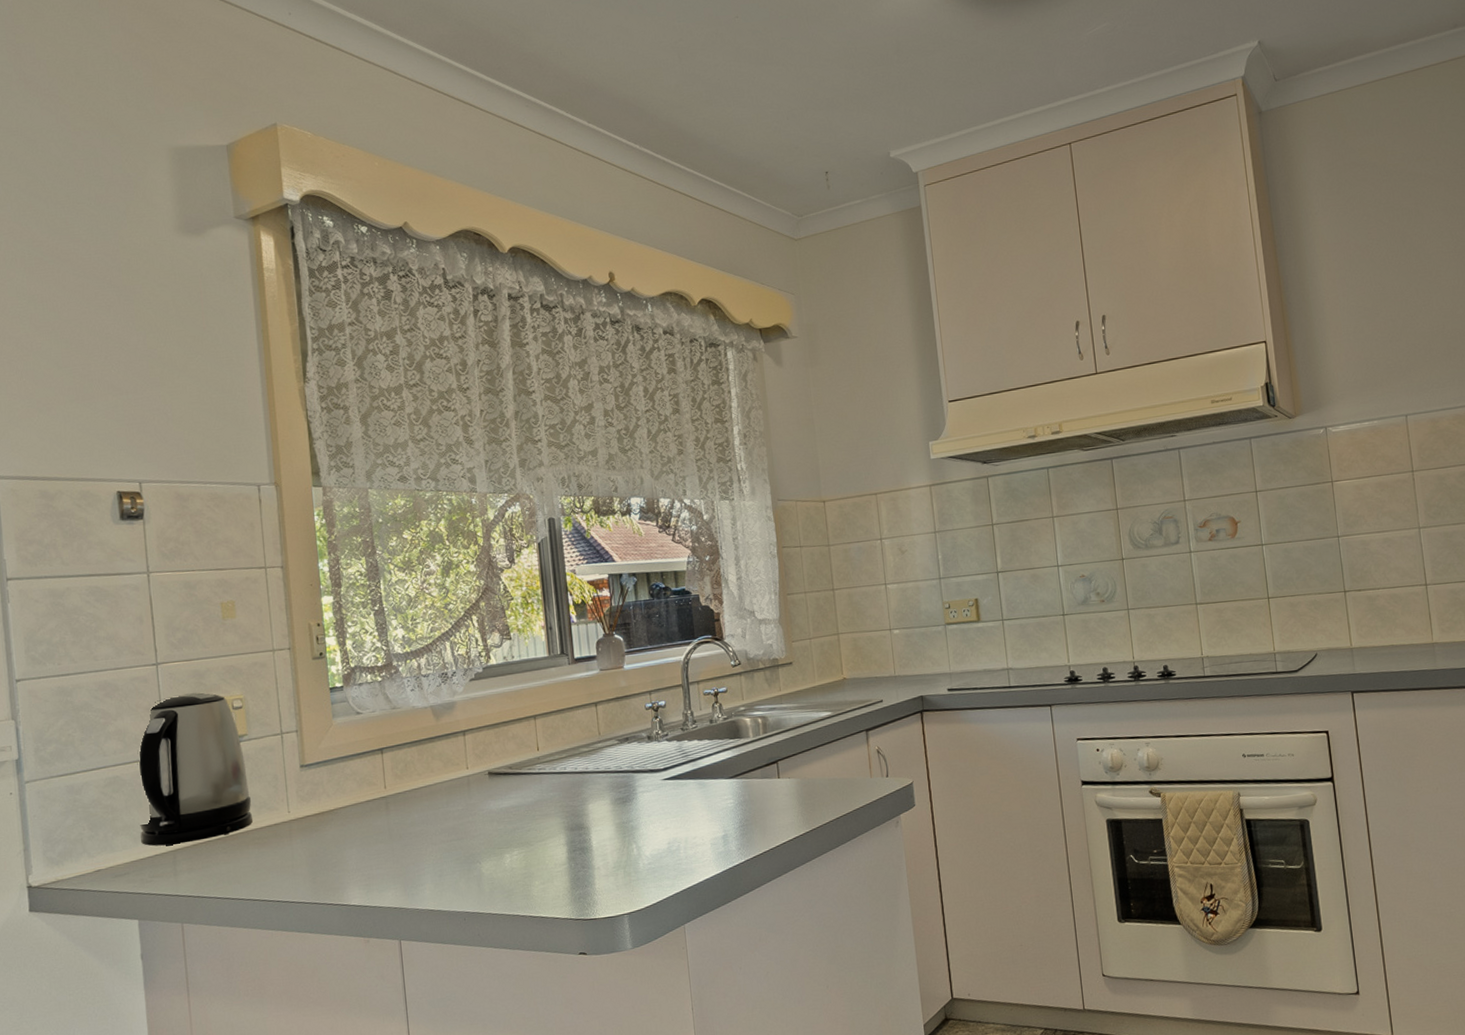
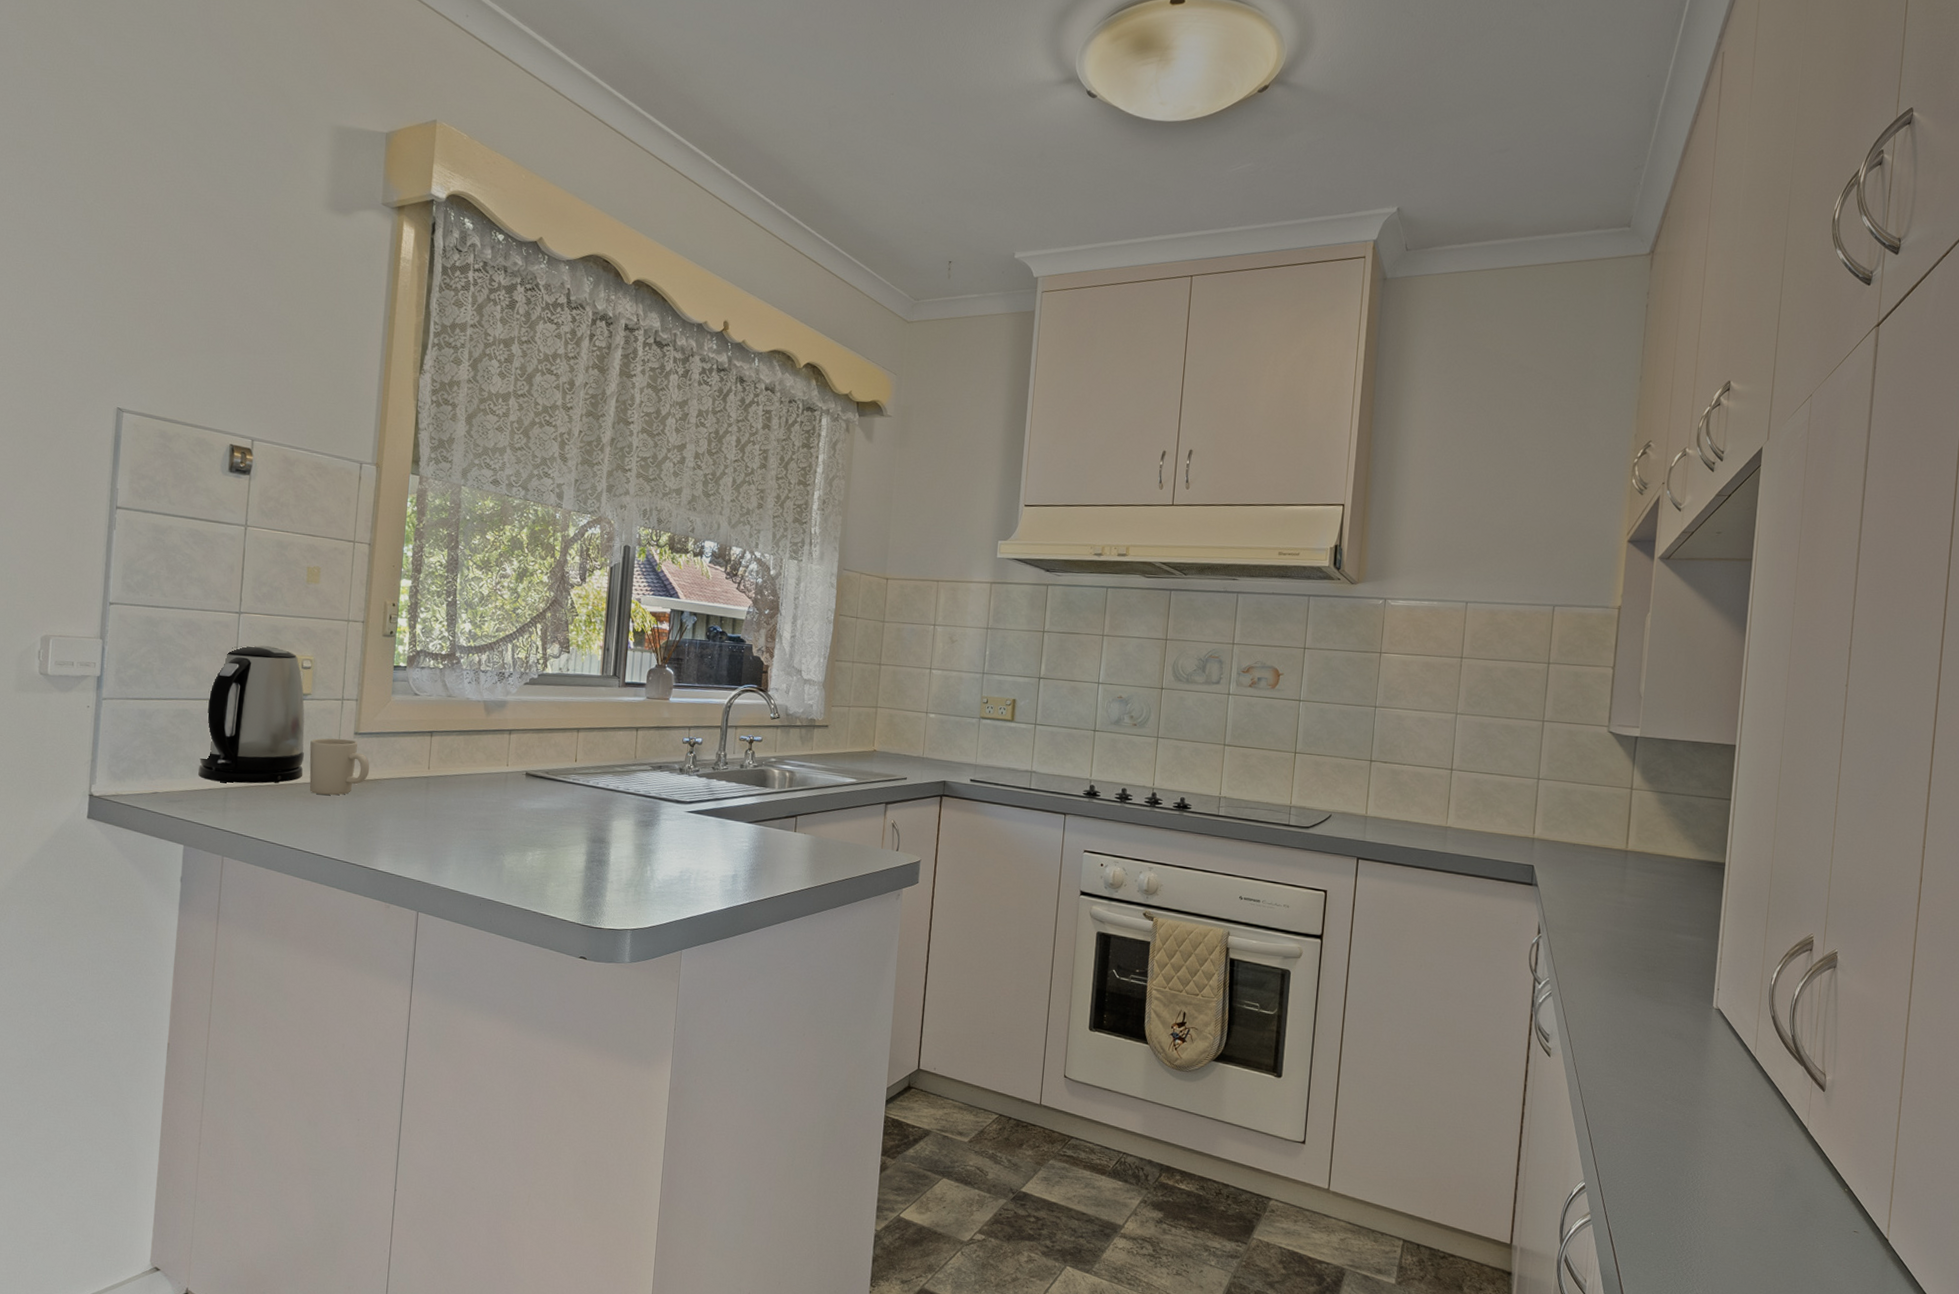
mug: none [255,773,323,838] -> present [309,738,370,796]

